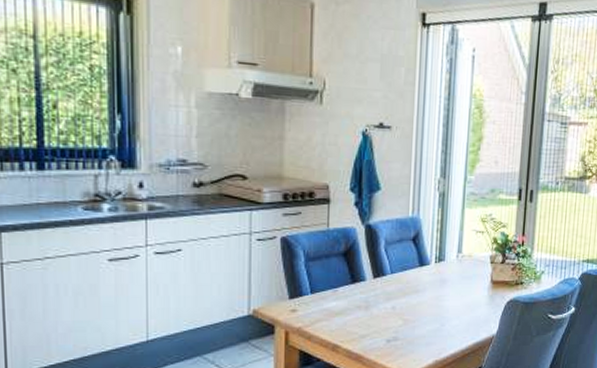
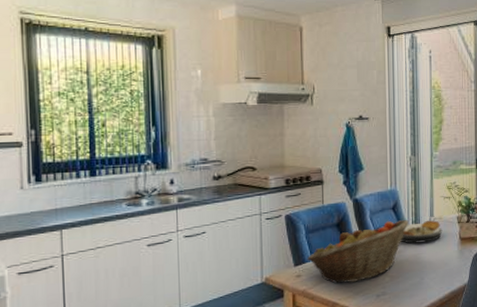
fruit basket: none [304,253,431,323] -> present [306,219,409,284]
plate: none [419,258,472,283] -> present [400,220,443,244]

